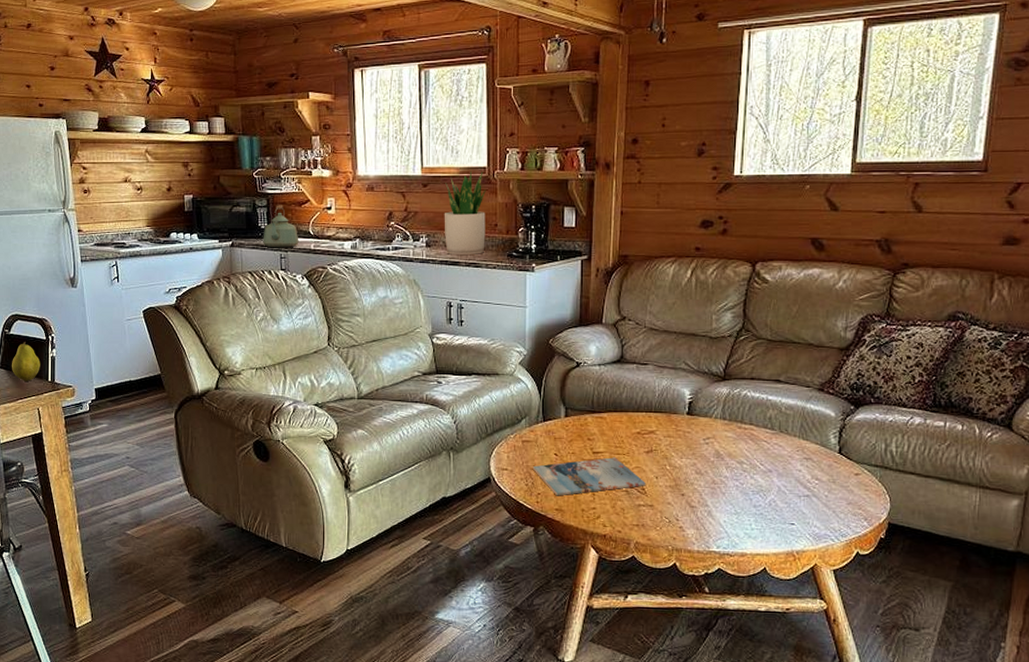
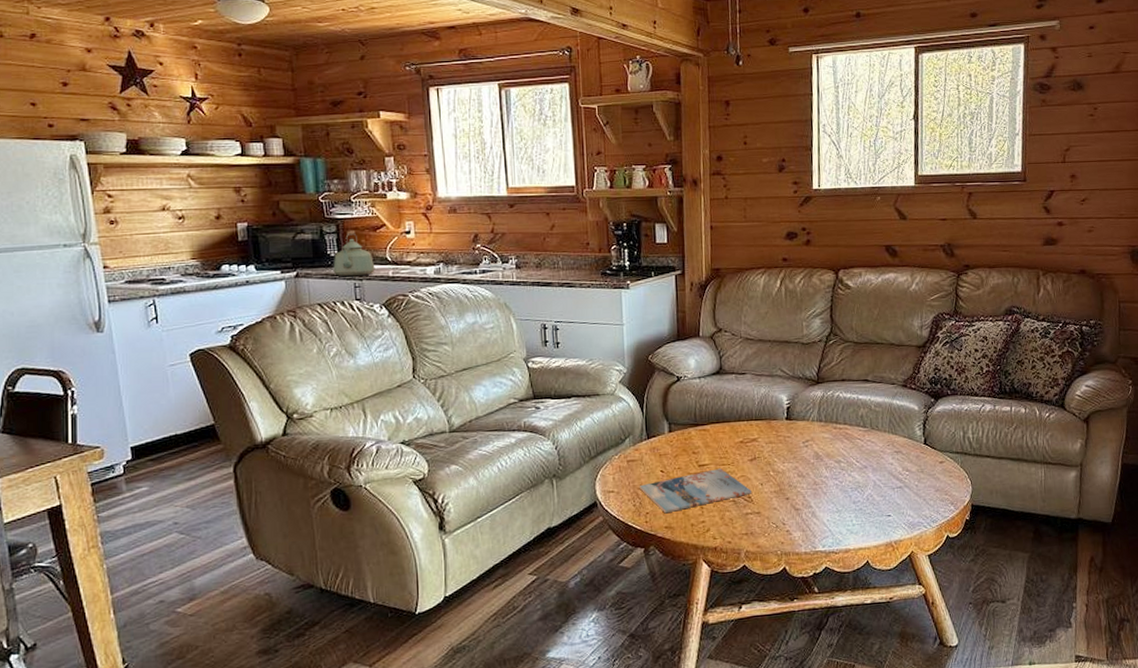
fruit: present [12,341,40,381] -> none [18,398,57,446]
planter: present [444,170,487,256] -> none [533,190,578,276]

